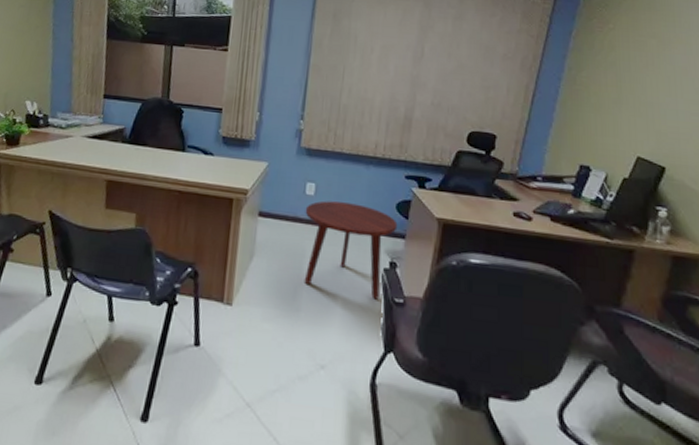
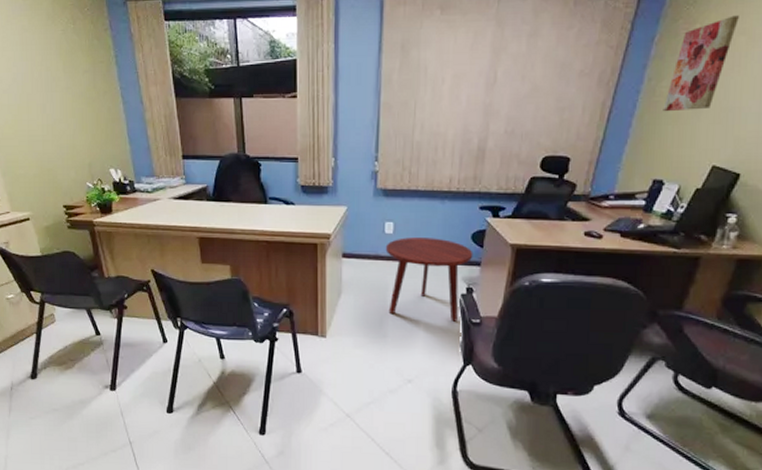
wall art: none [584,20,648,102] -> present [663,15,739,112]

